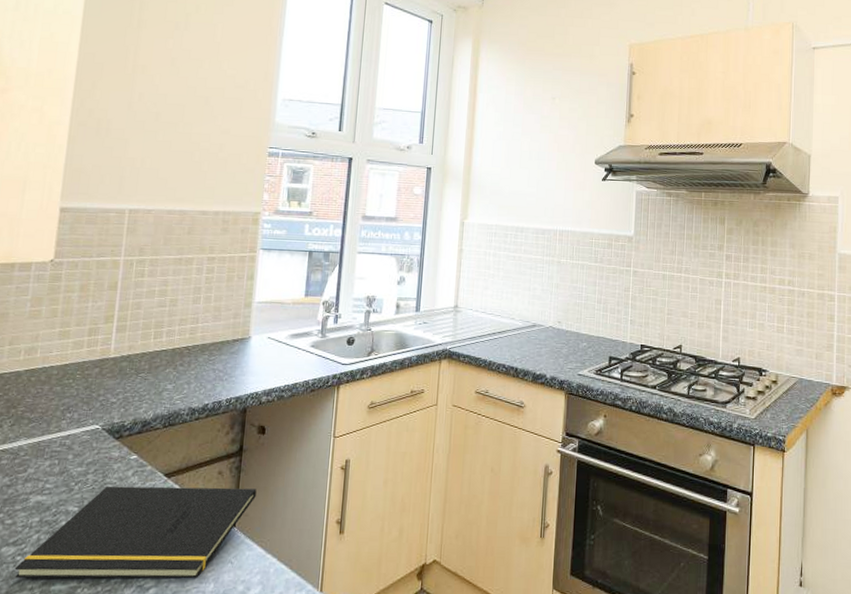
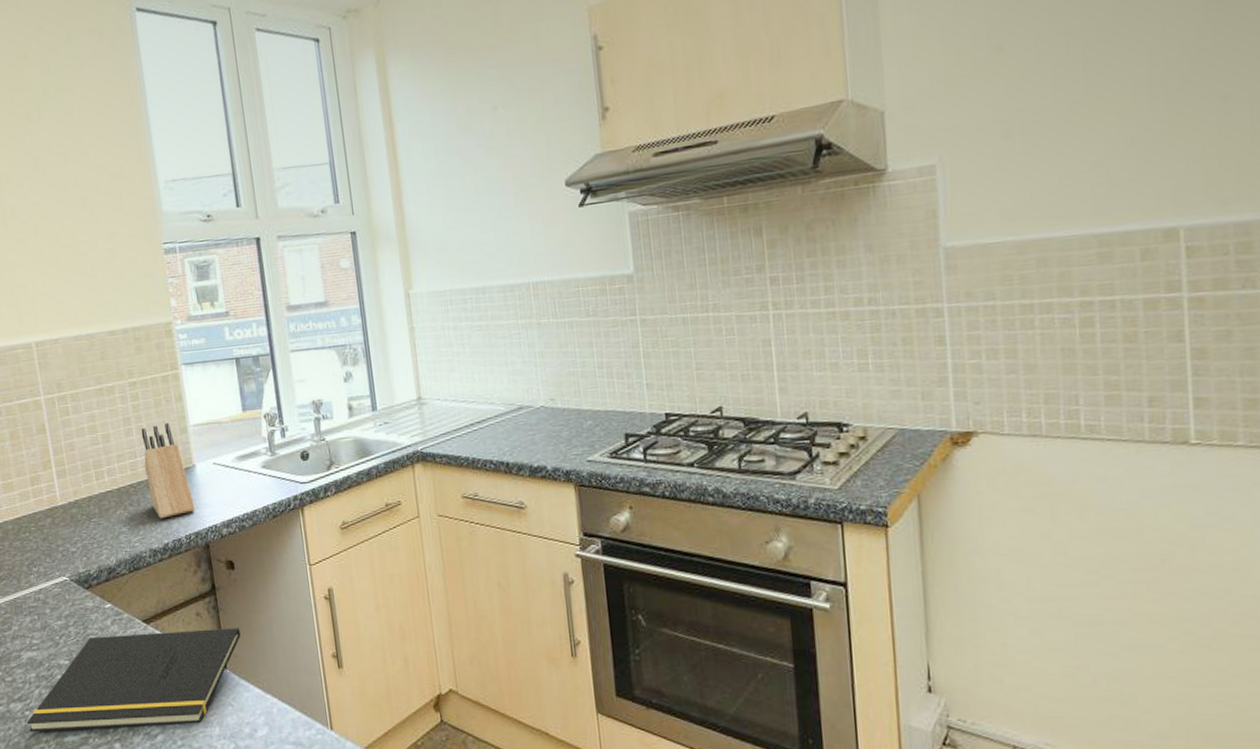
knife block: none [202,296,242,381] -> present [141,422,195,519]

